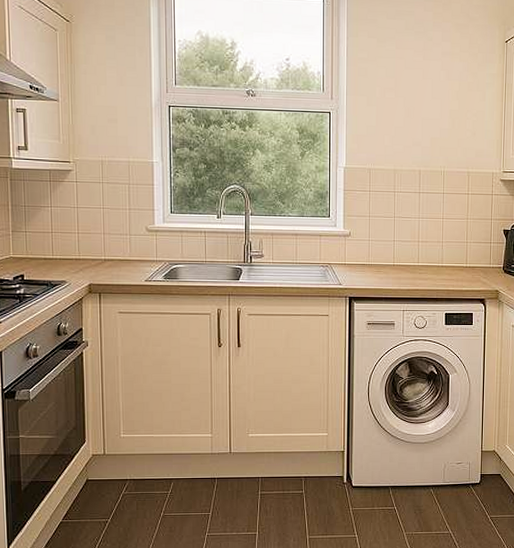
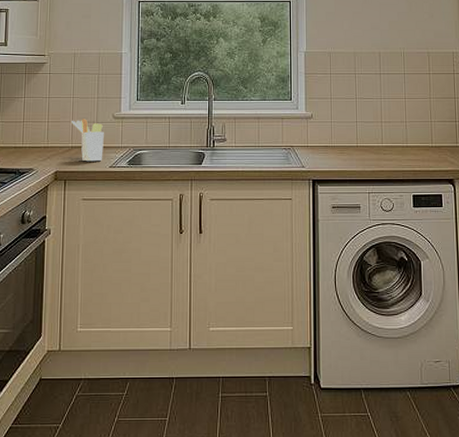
utensil holder: none [102,231,138,275] -> present [71,119,104,162]

